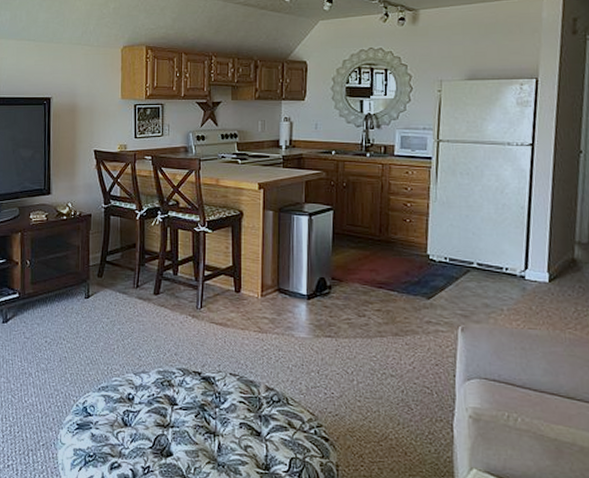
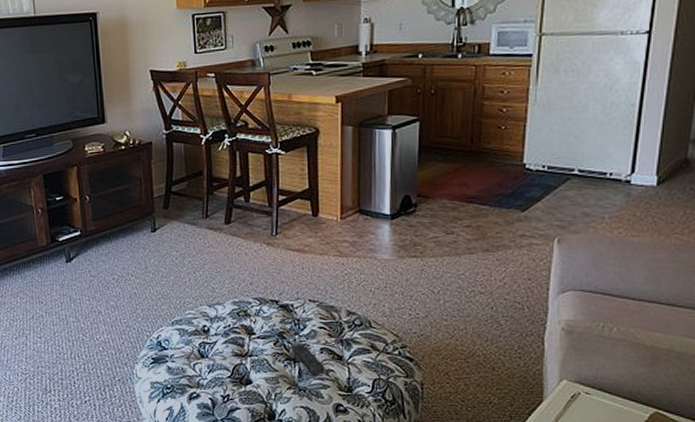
remote control: none [210,416,244,450] -> present [289,343,325,375]

